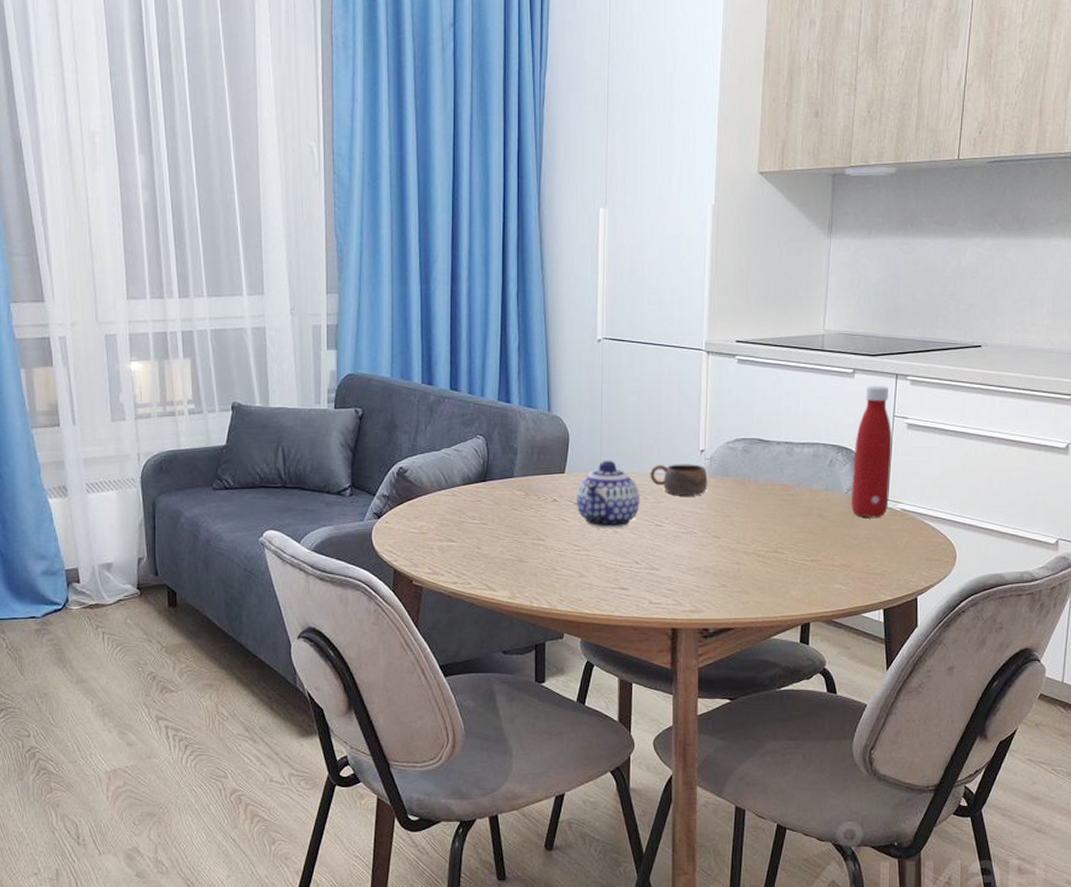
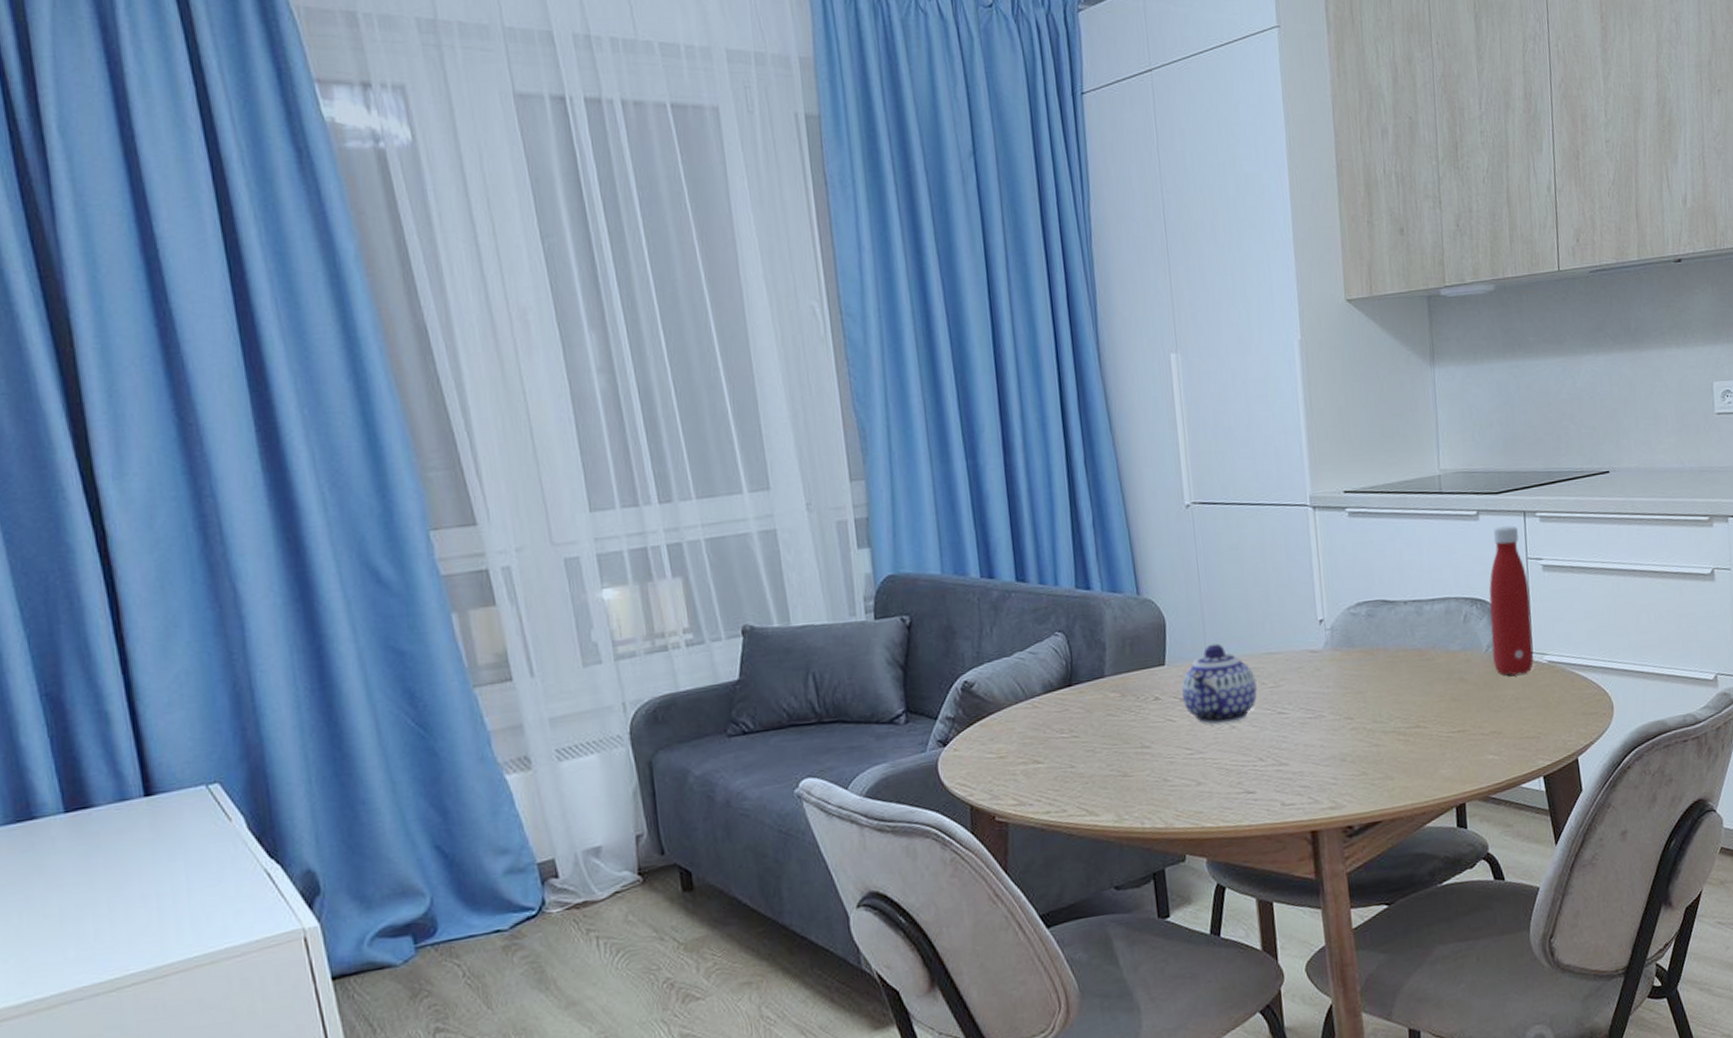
cup: present [650,464,708,495] -> none [1264,637,1332,676]

